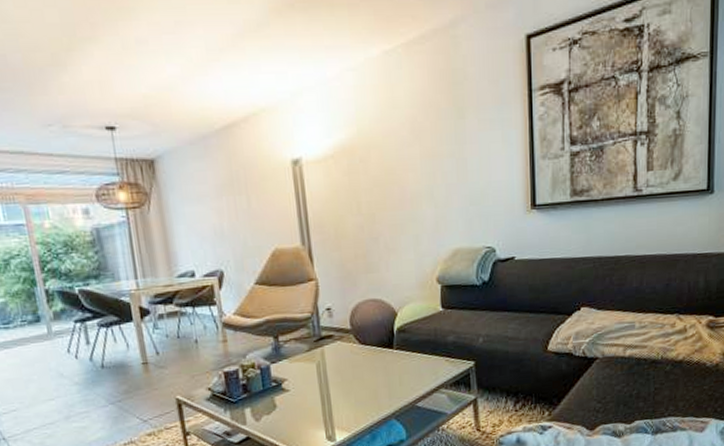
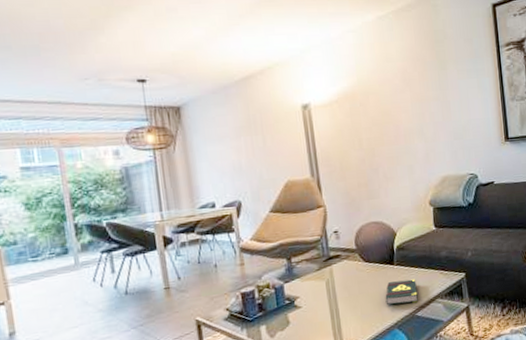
book: none [382,365,419,393] -> present [385,279,418,306]

